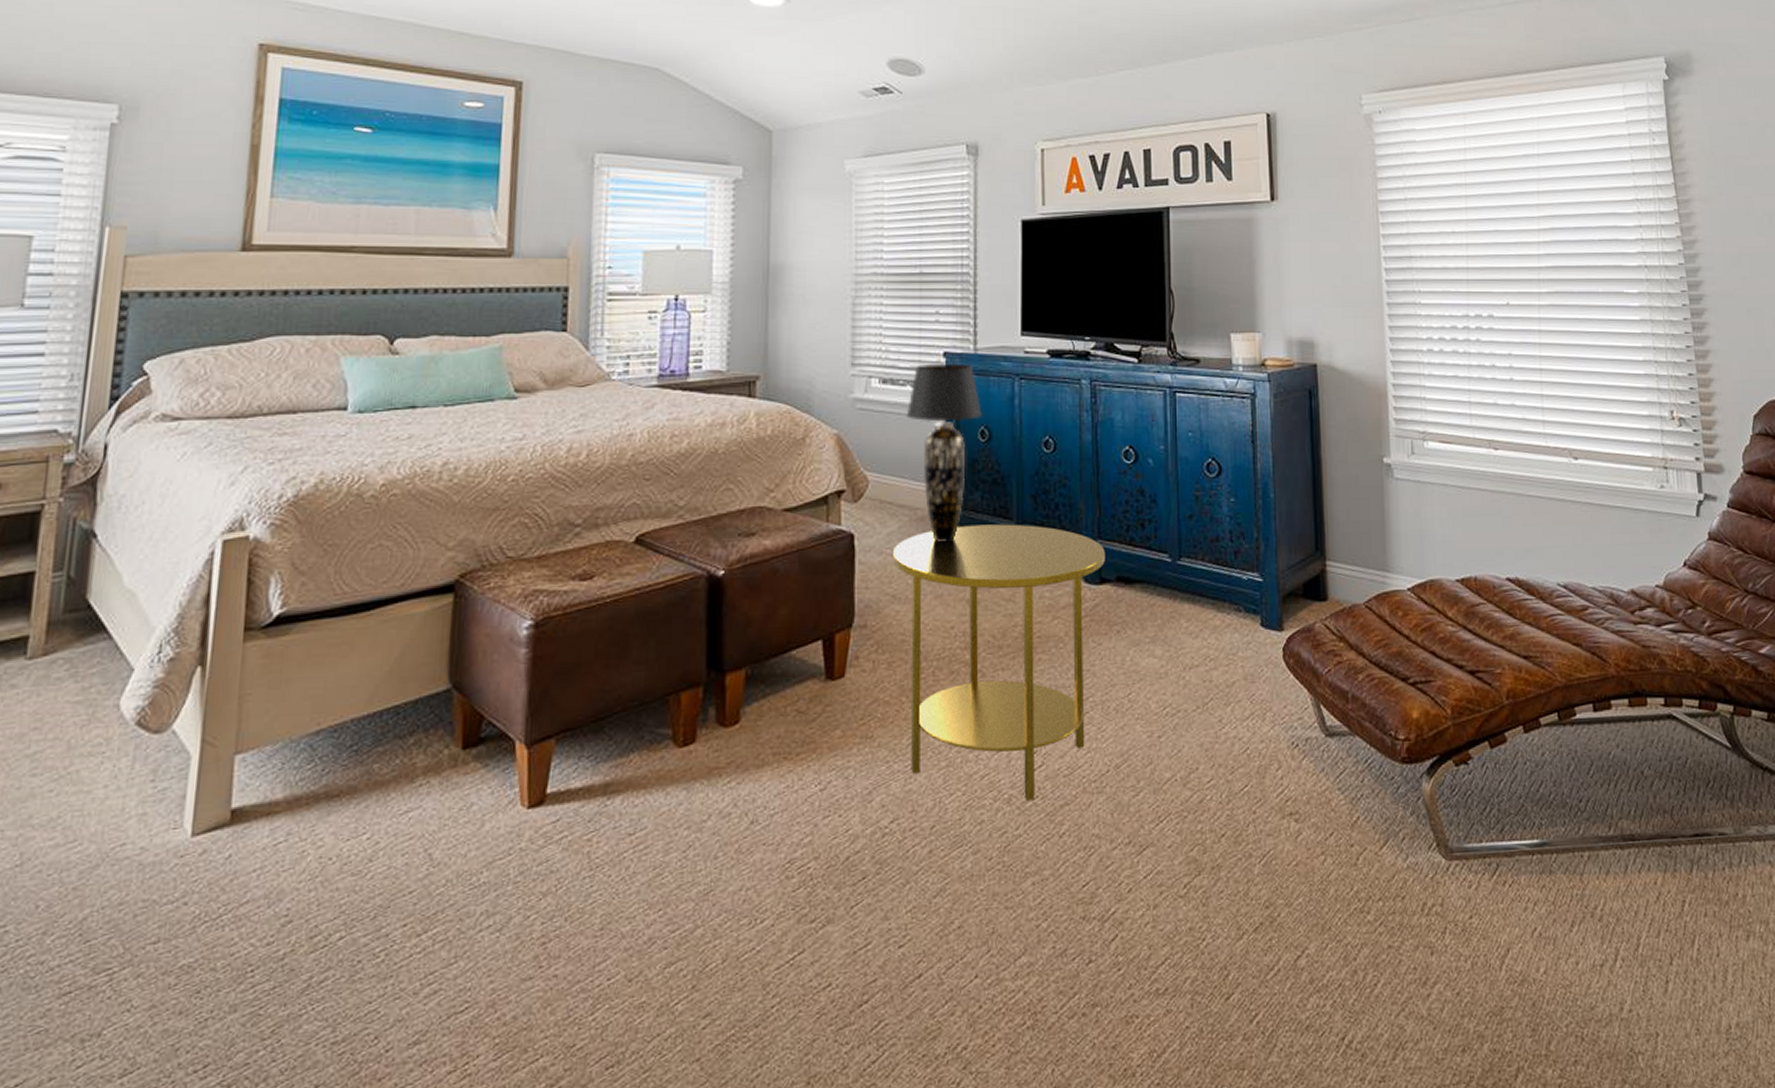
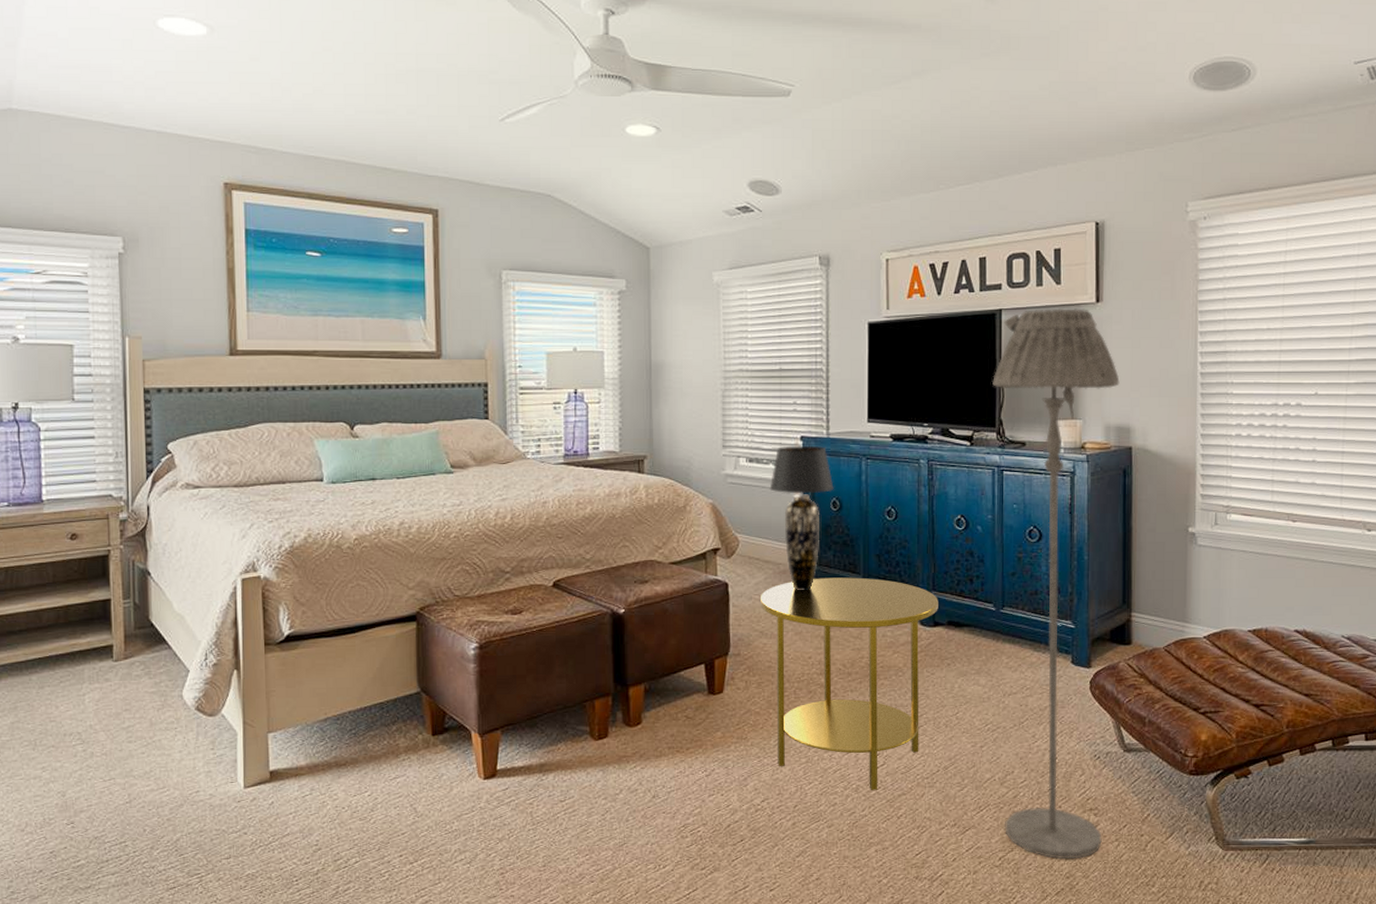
floor lamp: none [1161,207,1305,883] -> present [992,308,1120,860]

